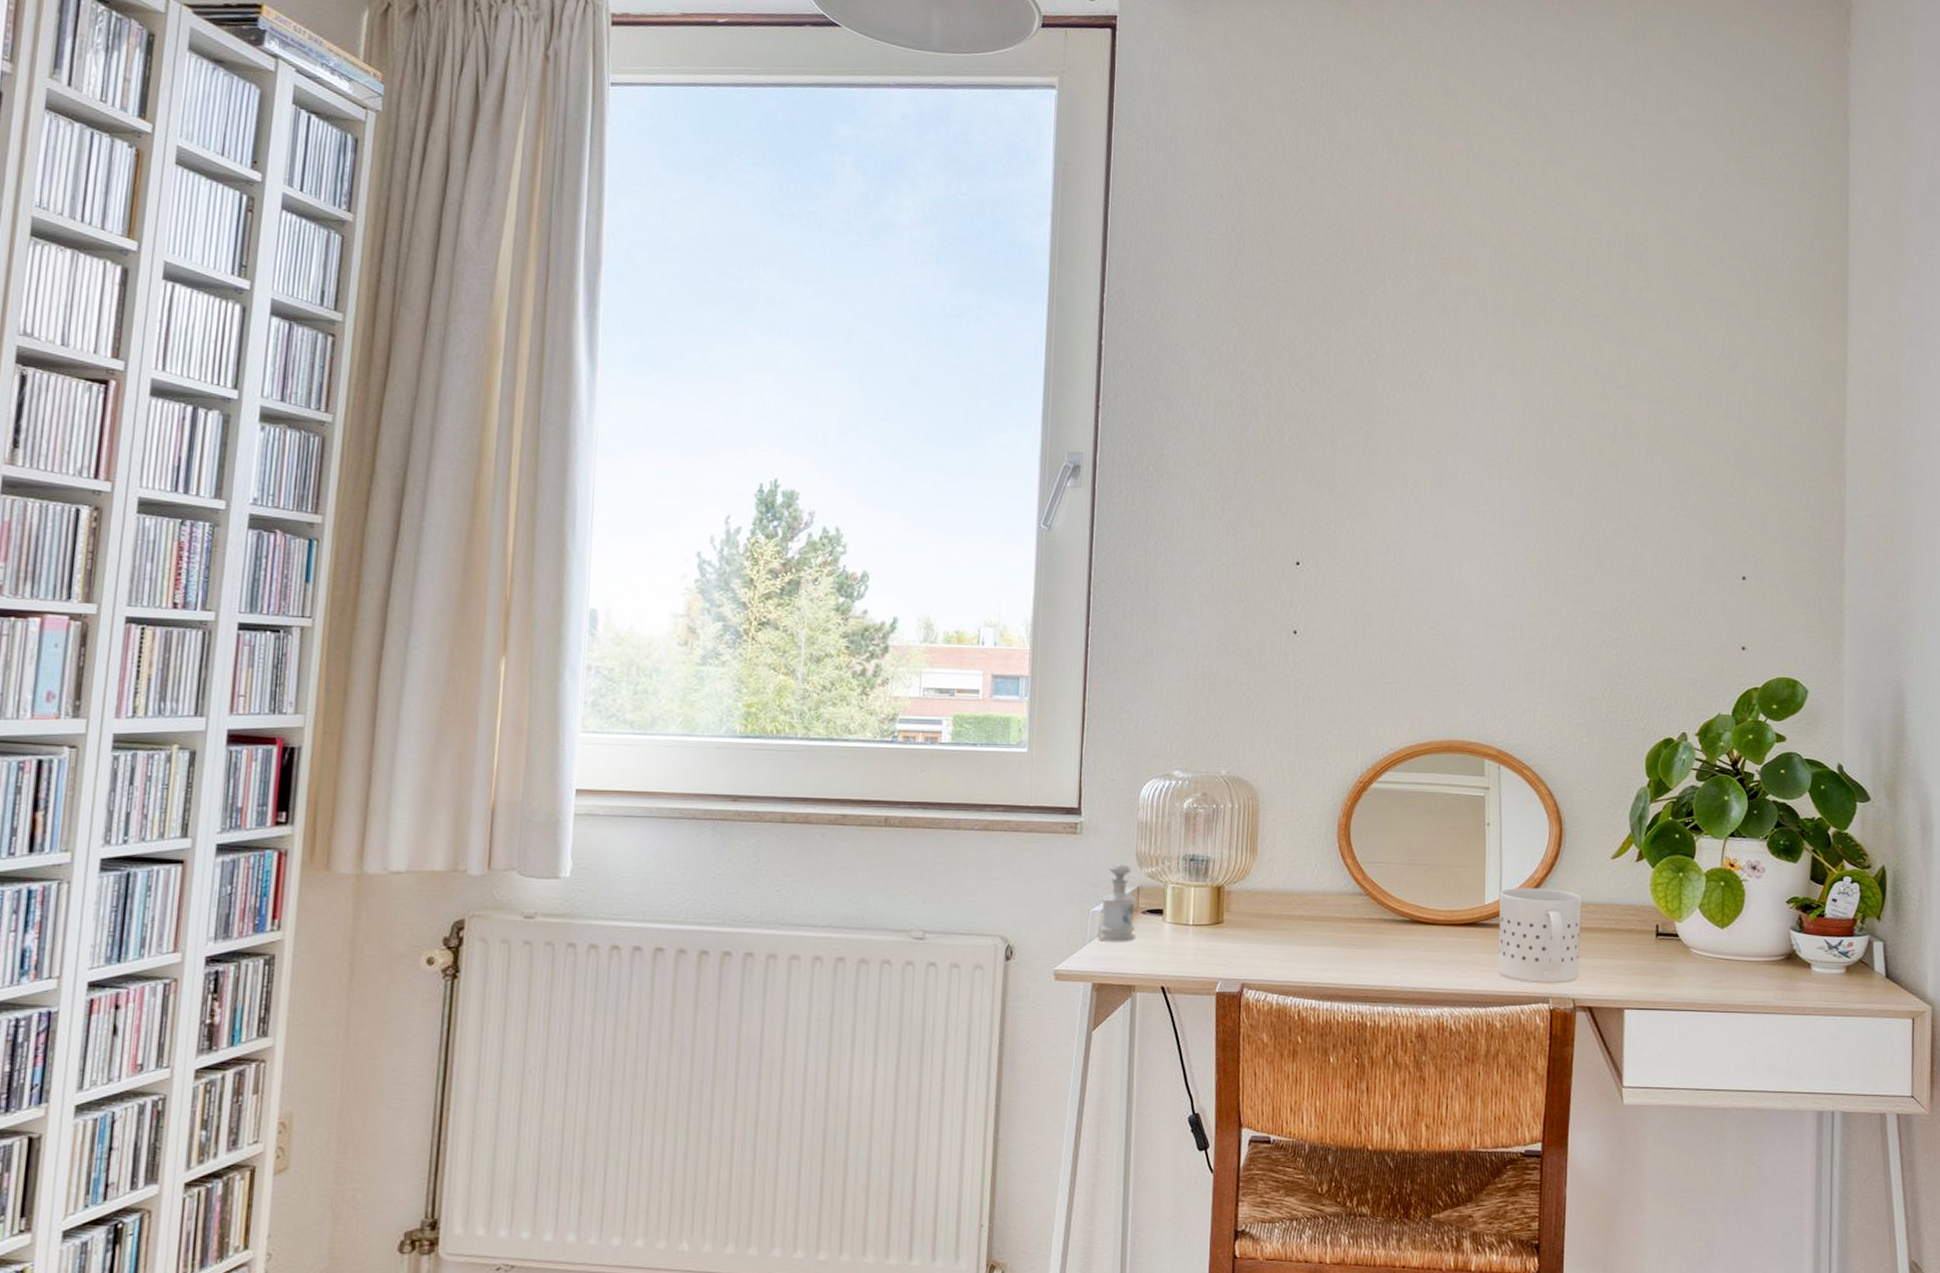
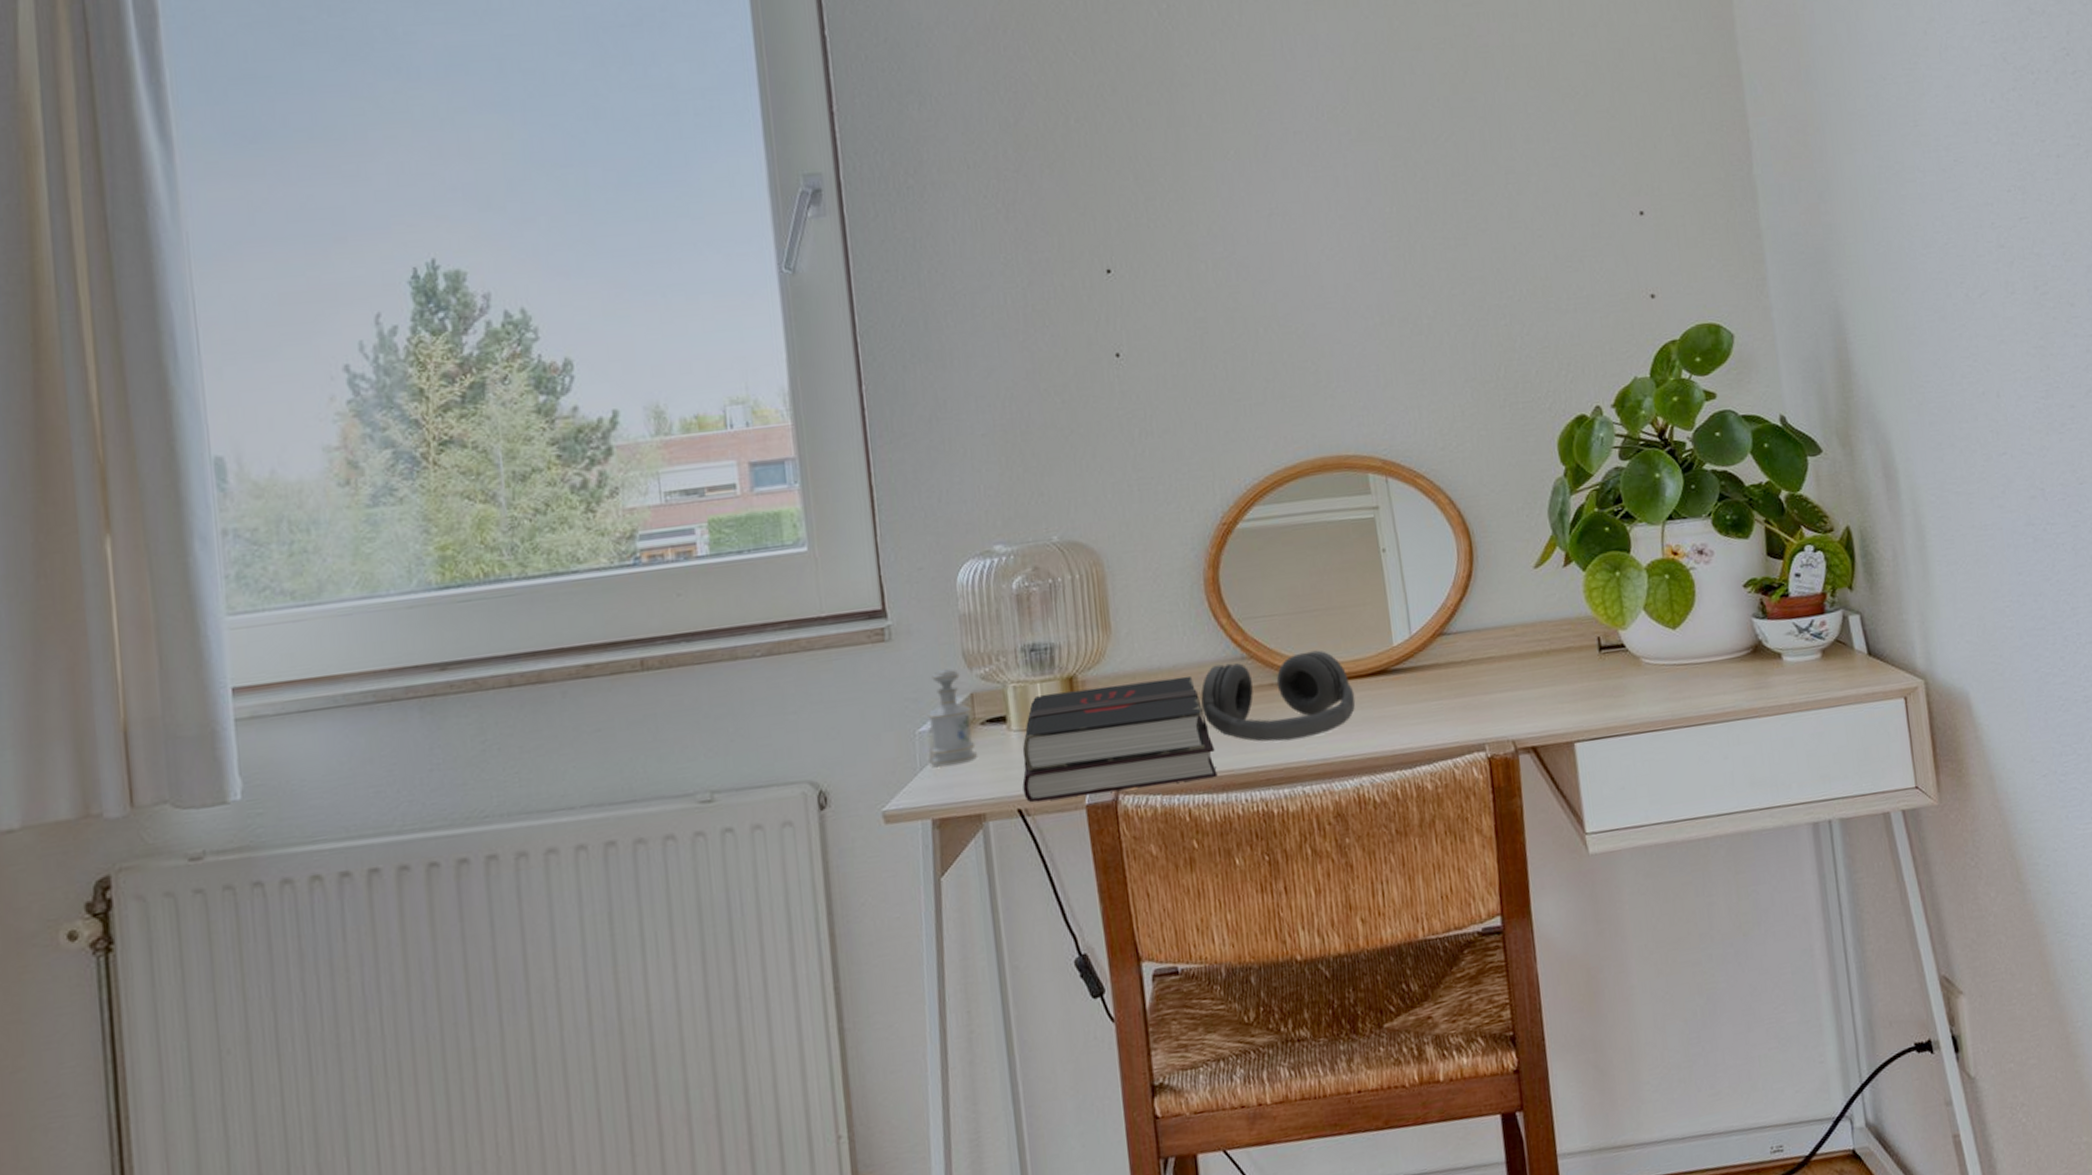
hardback book: none [1168,897,1327,988] -> present [1022,675,1218,803]
headphones: none [1321,896,1447,968] -> present [1200,650,1356,742]
mug: present [1498,887,1582,984] -> none [1409,614,1516,731]

